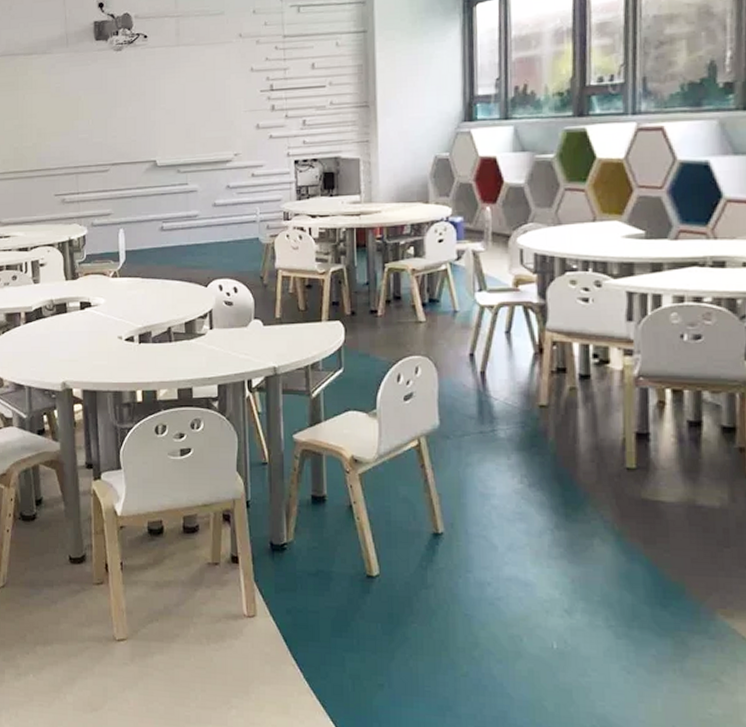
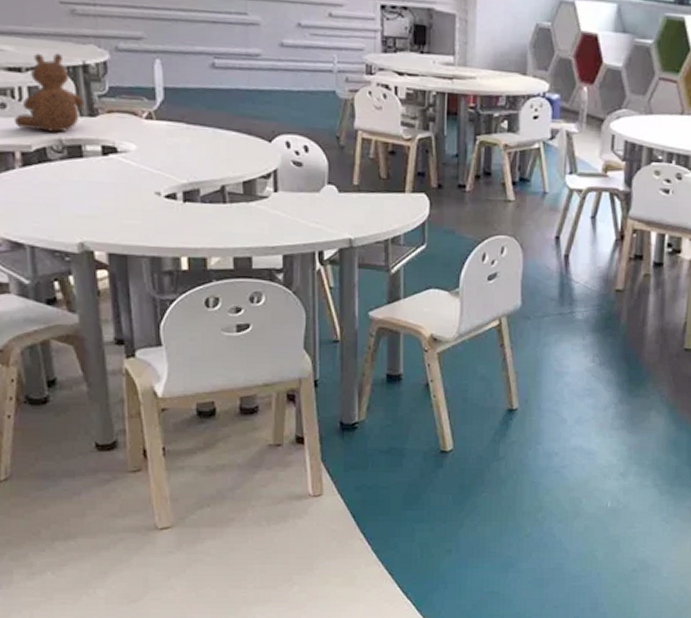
teddy bear: none [21,233,69,295] -> present [13,53,84,132]

